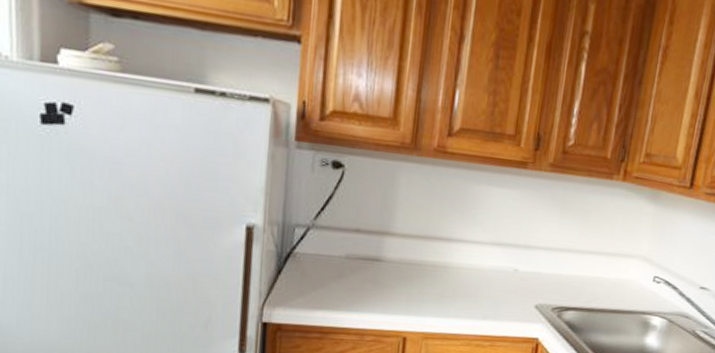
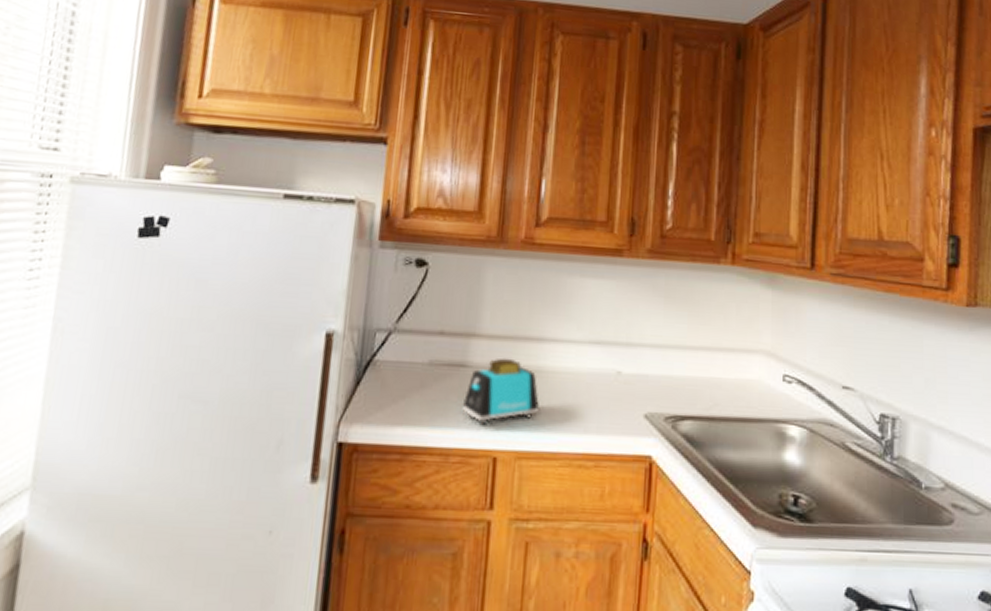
toaster: none [377,254,446,312] -> present [463,358,540,426]

